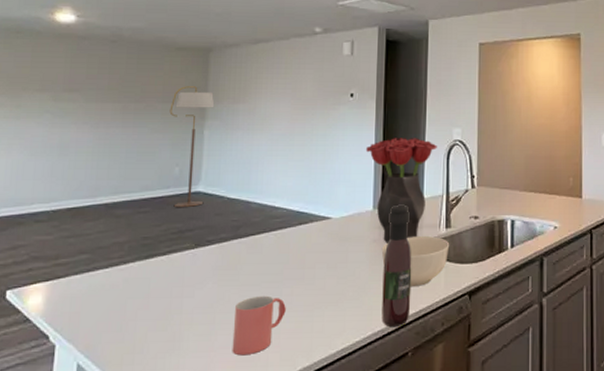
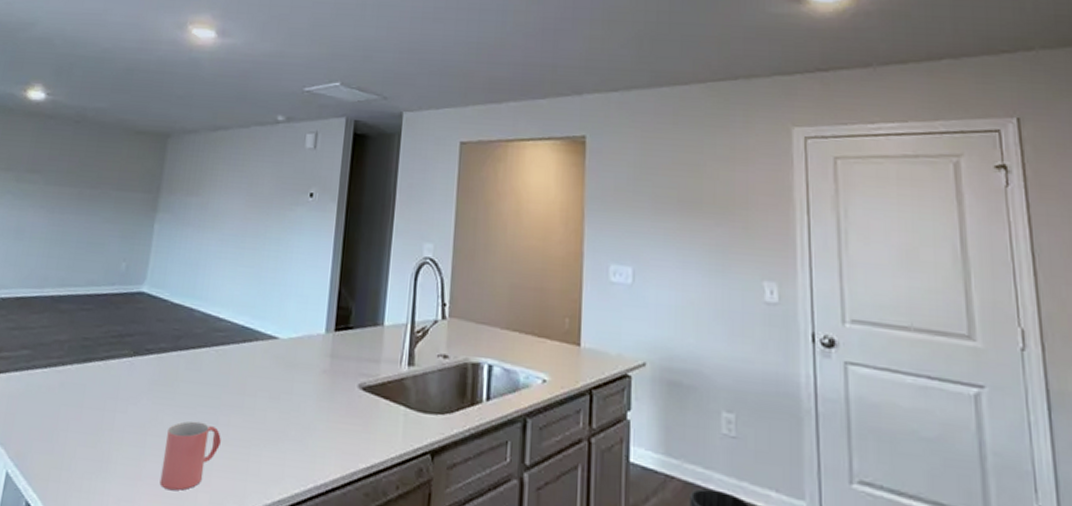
floor lamp: present [169,86,215,208] -> none [116,173,168,309]
bouquet: present [366,138,437,243] -> none [323,249,404,377]
bowl: present [381,236,450,287] -> none [331,371,412,435]
wine bottle: present [382,206,412,328] -> none [326,331,367,483]

